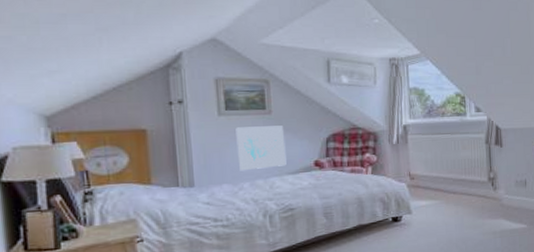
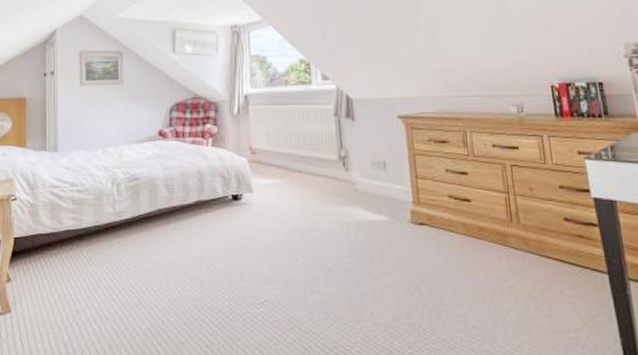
wall art: present [236,125,287,171] -> none [93,95,134,138]

